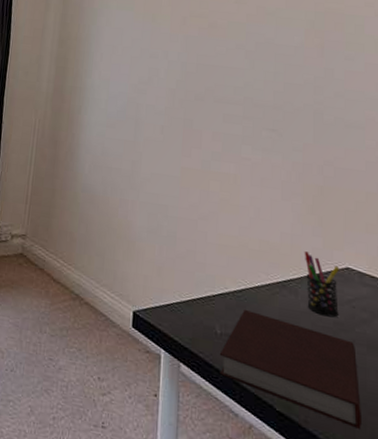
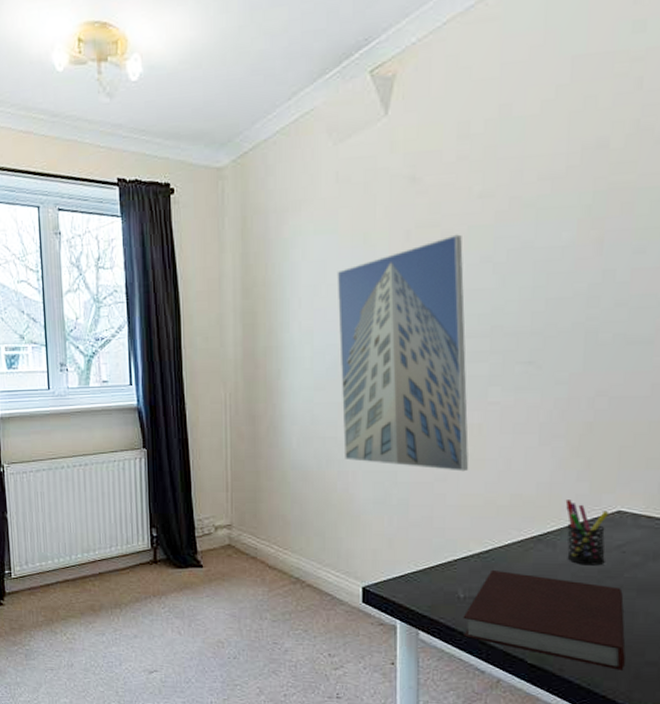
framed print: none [126,25,226,214] -> present [337,234,469,472]

